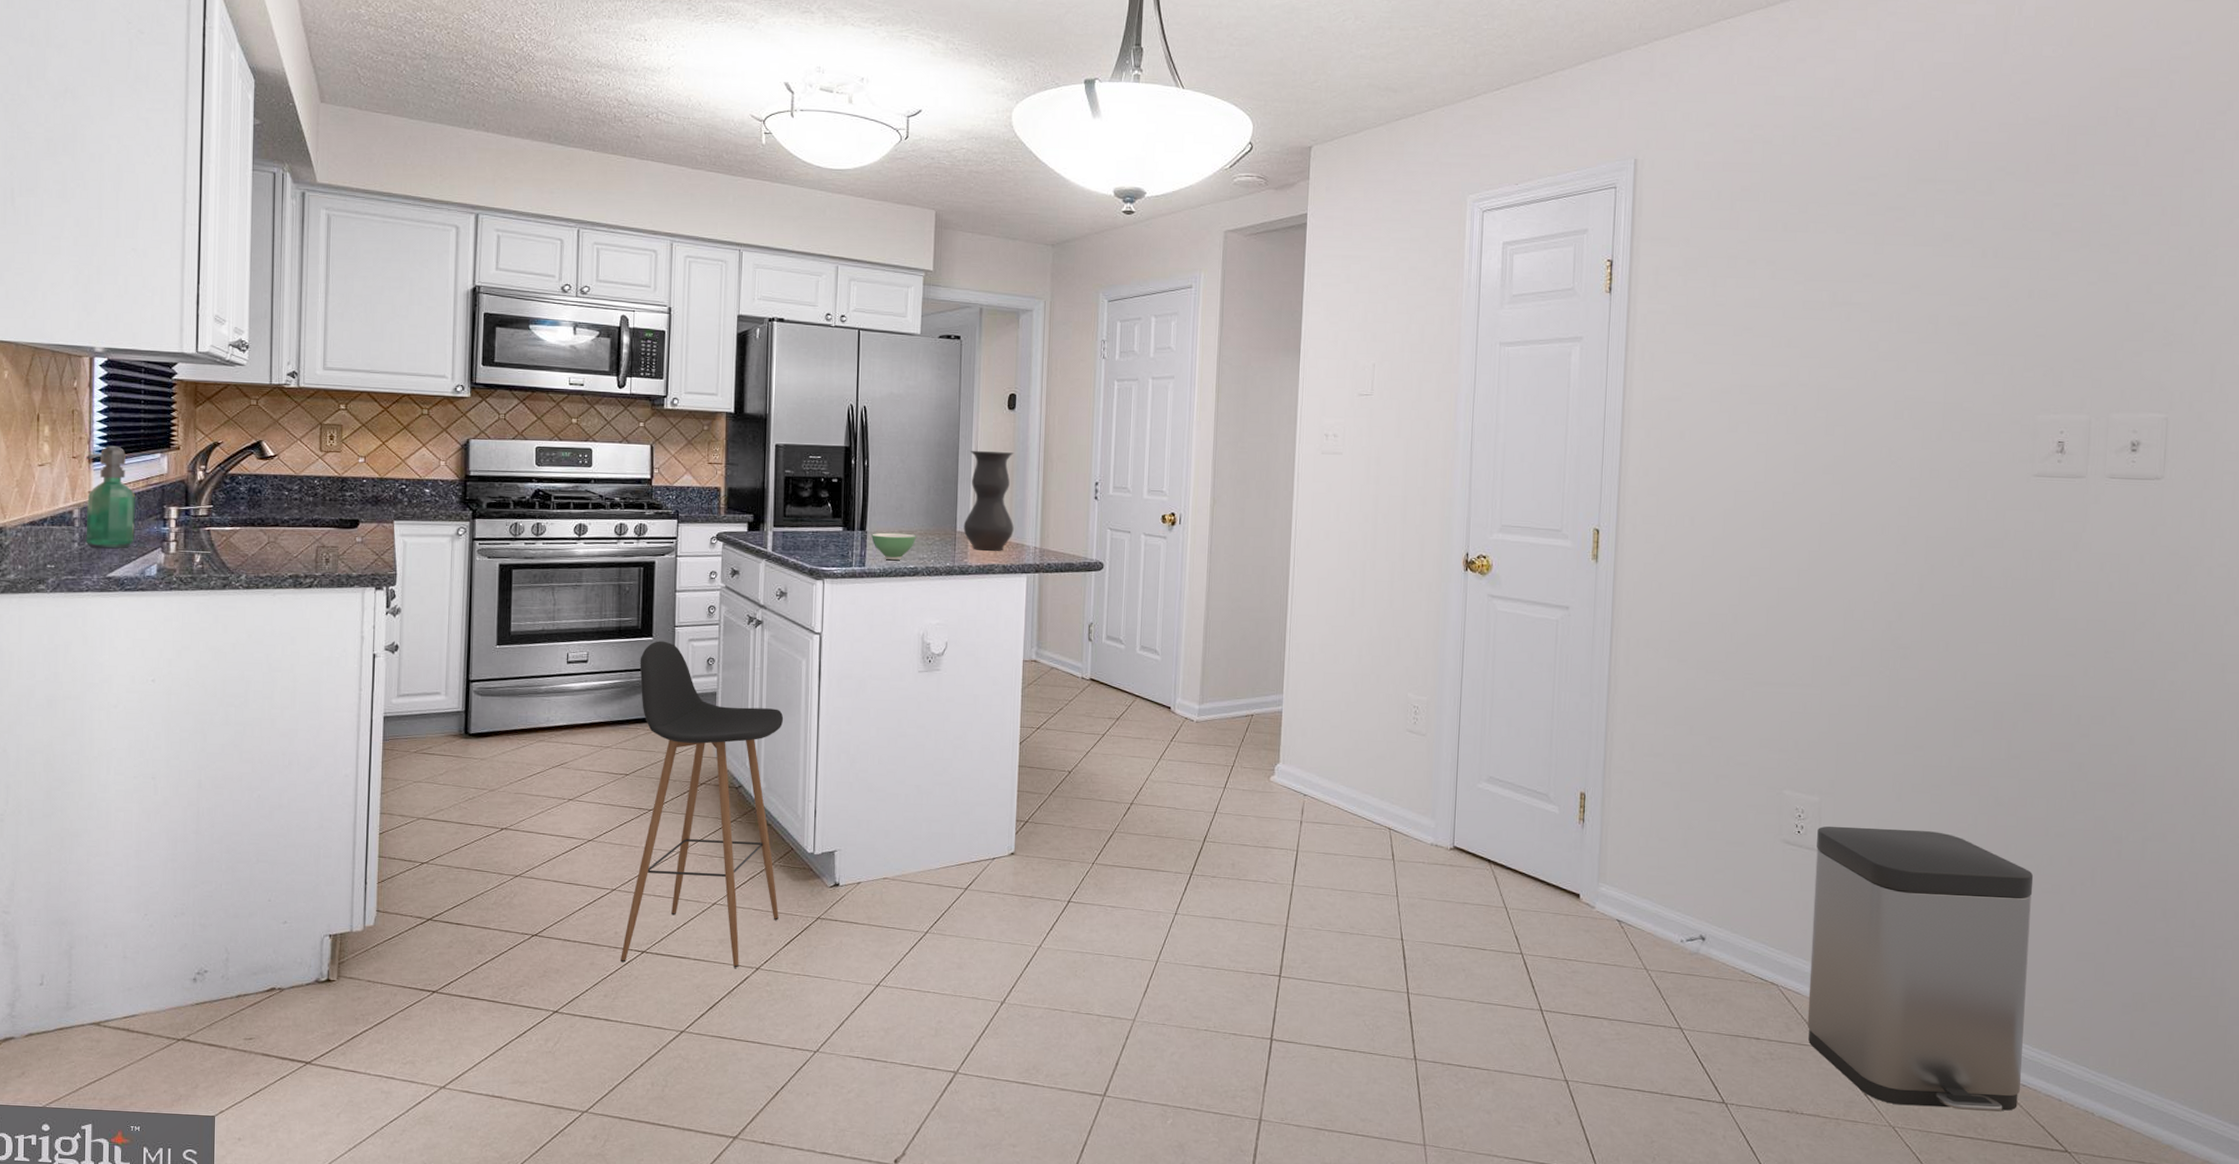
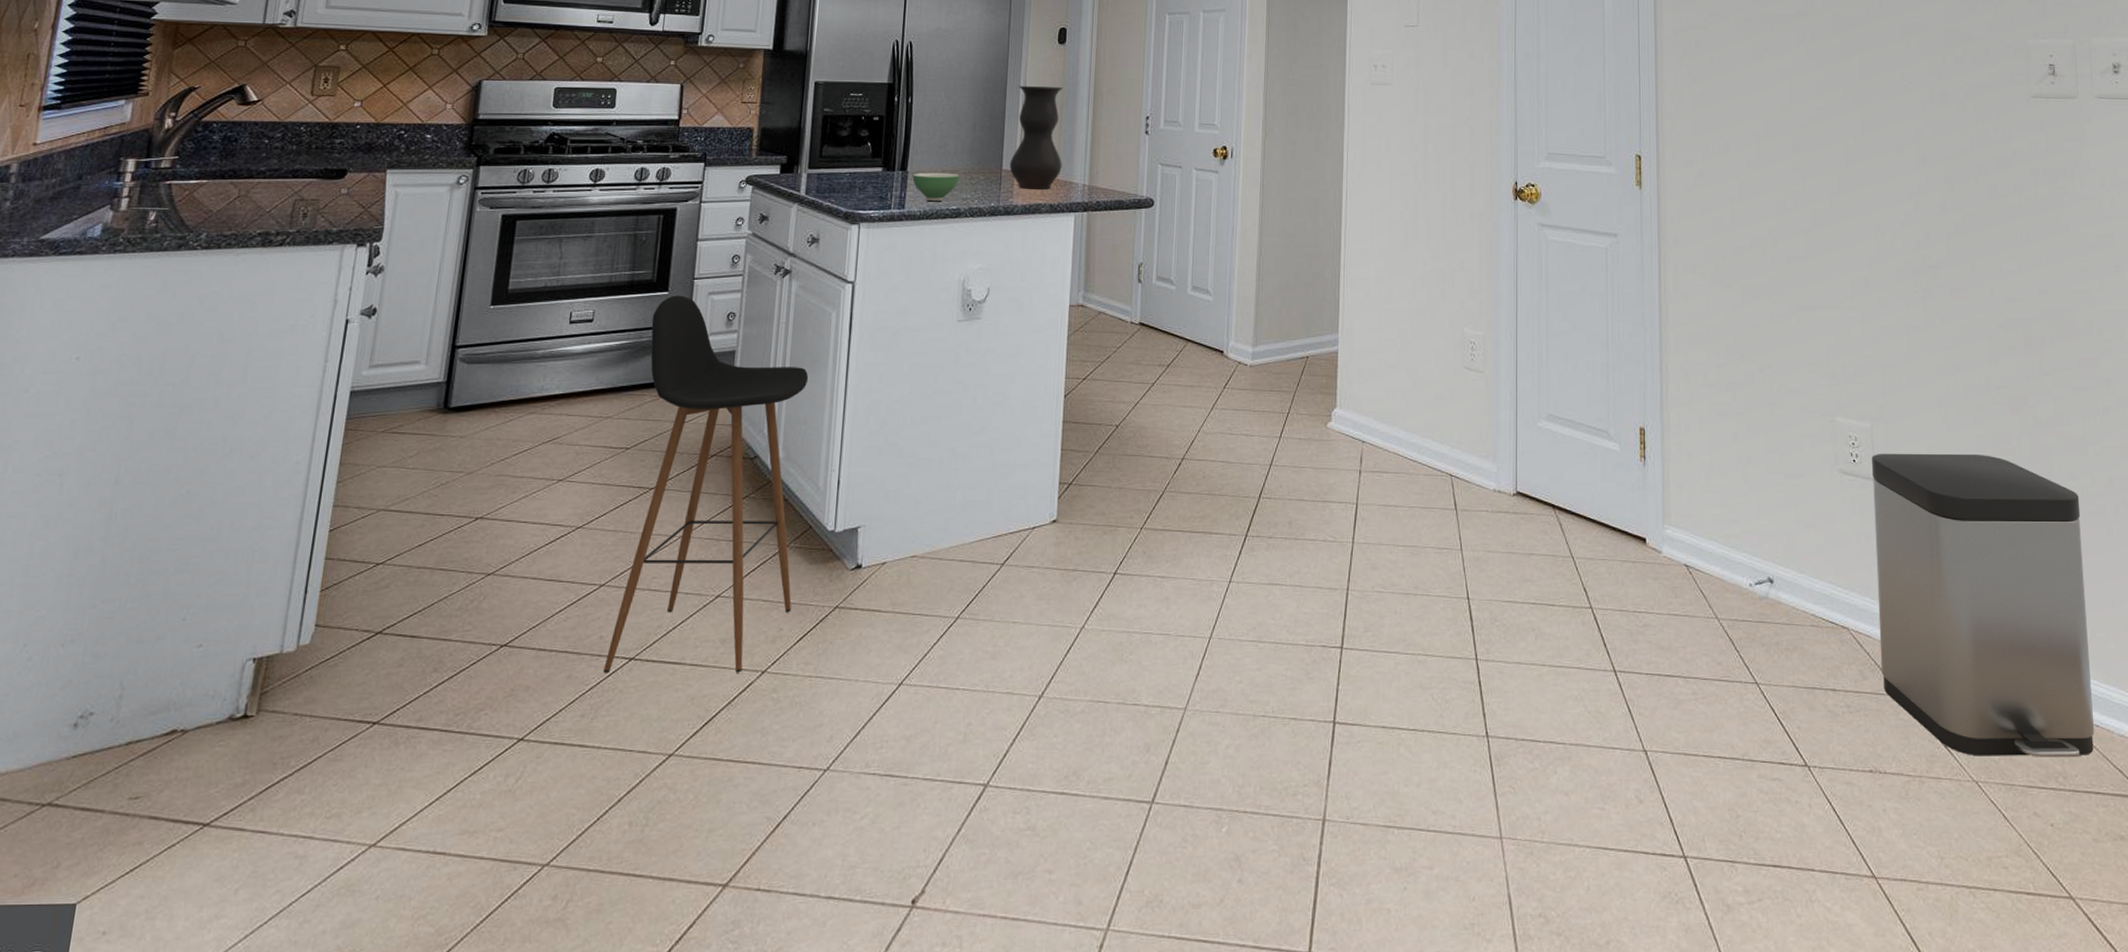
soap dispenser: present [85,446,136,550] -> none [20,92,89,208]

